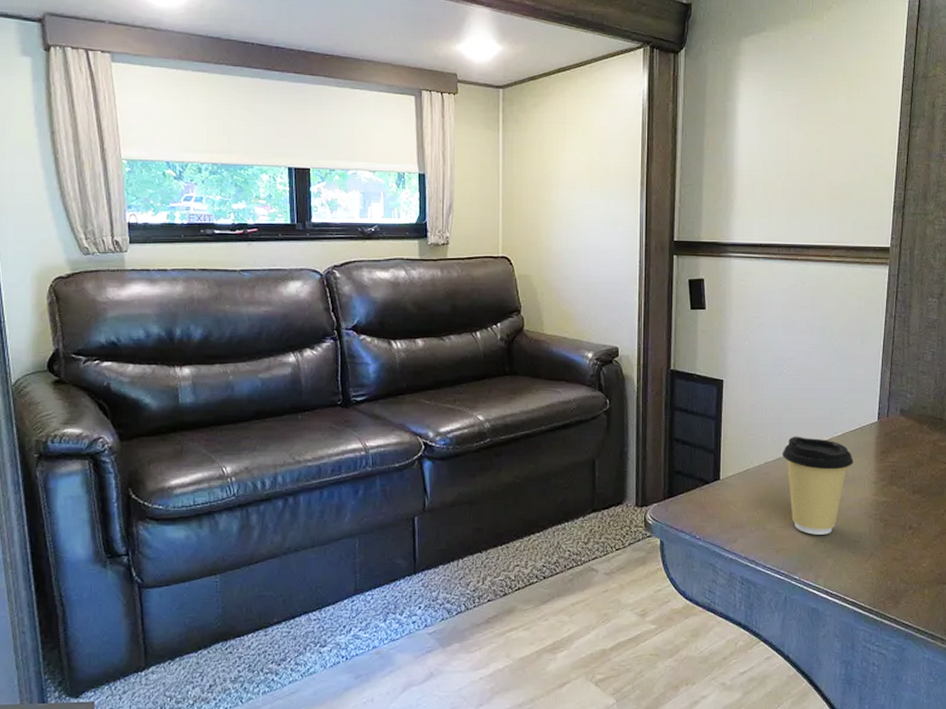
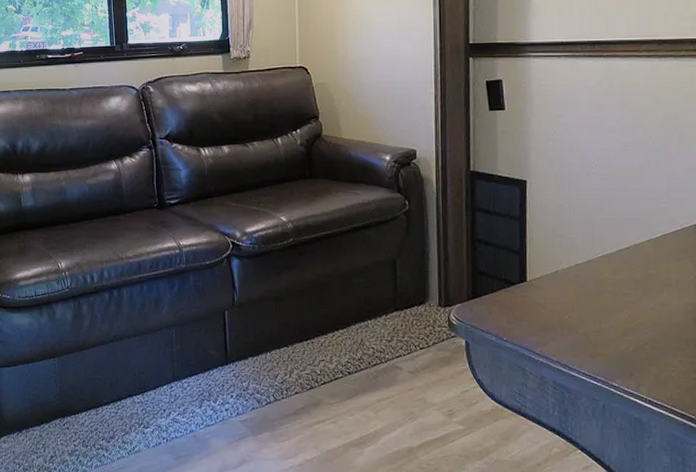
coffee cup: present [782,436,853,535] -> none [593,237,676,341]

